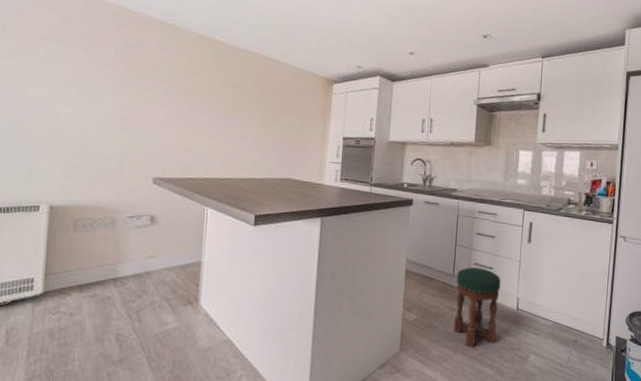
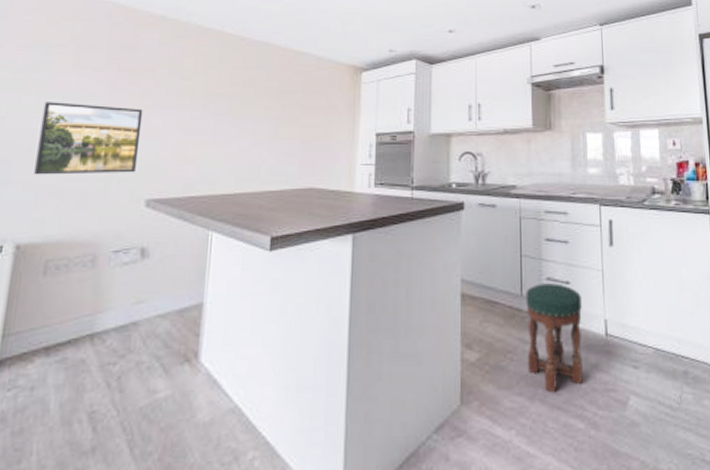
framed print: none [60,90,148,155] -> present [34,102,143,175]

